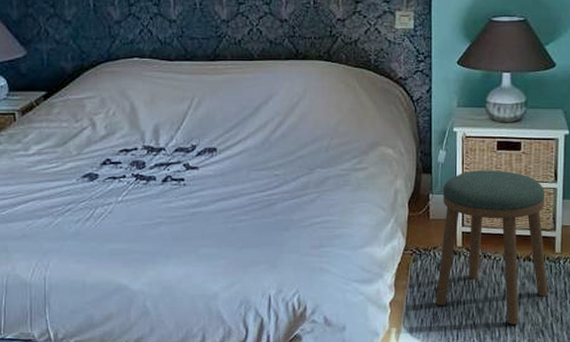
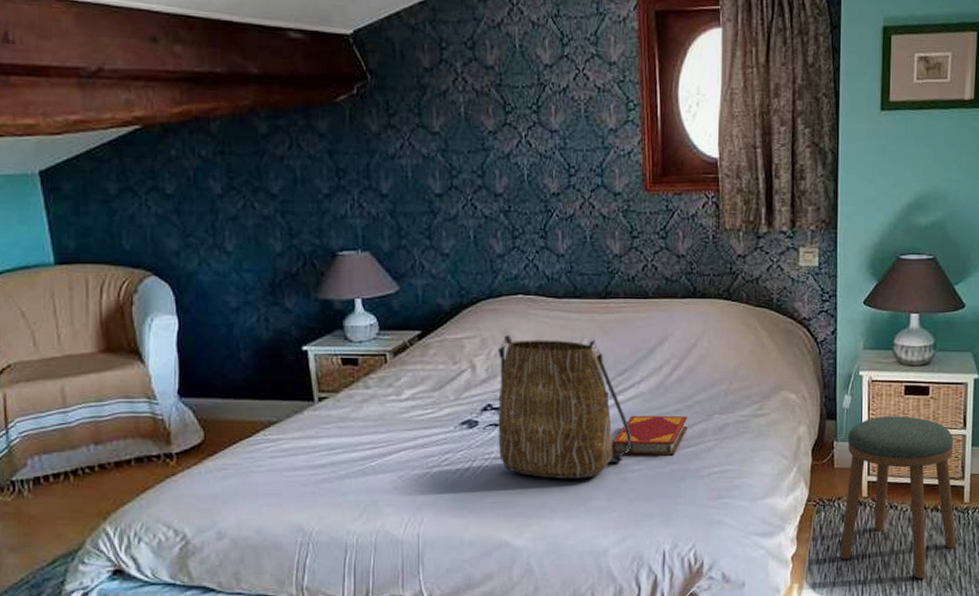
tote bag: none [115,95,239,229] -> present [497,335,632,480]
hardback book: none [221,169,291,207] -> present [612,415,688,456]

